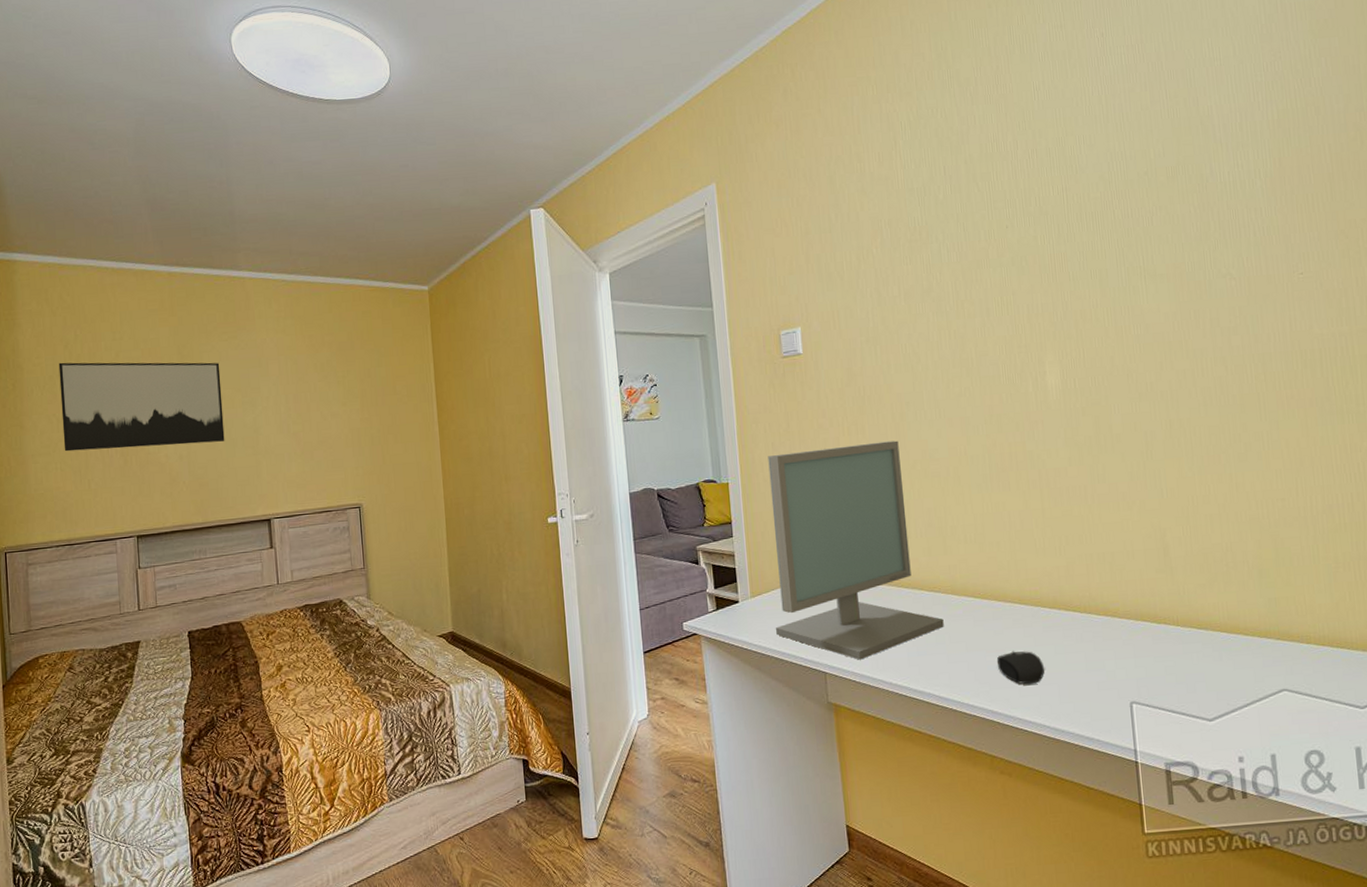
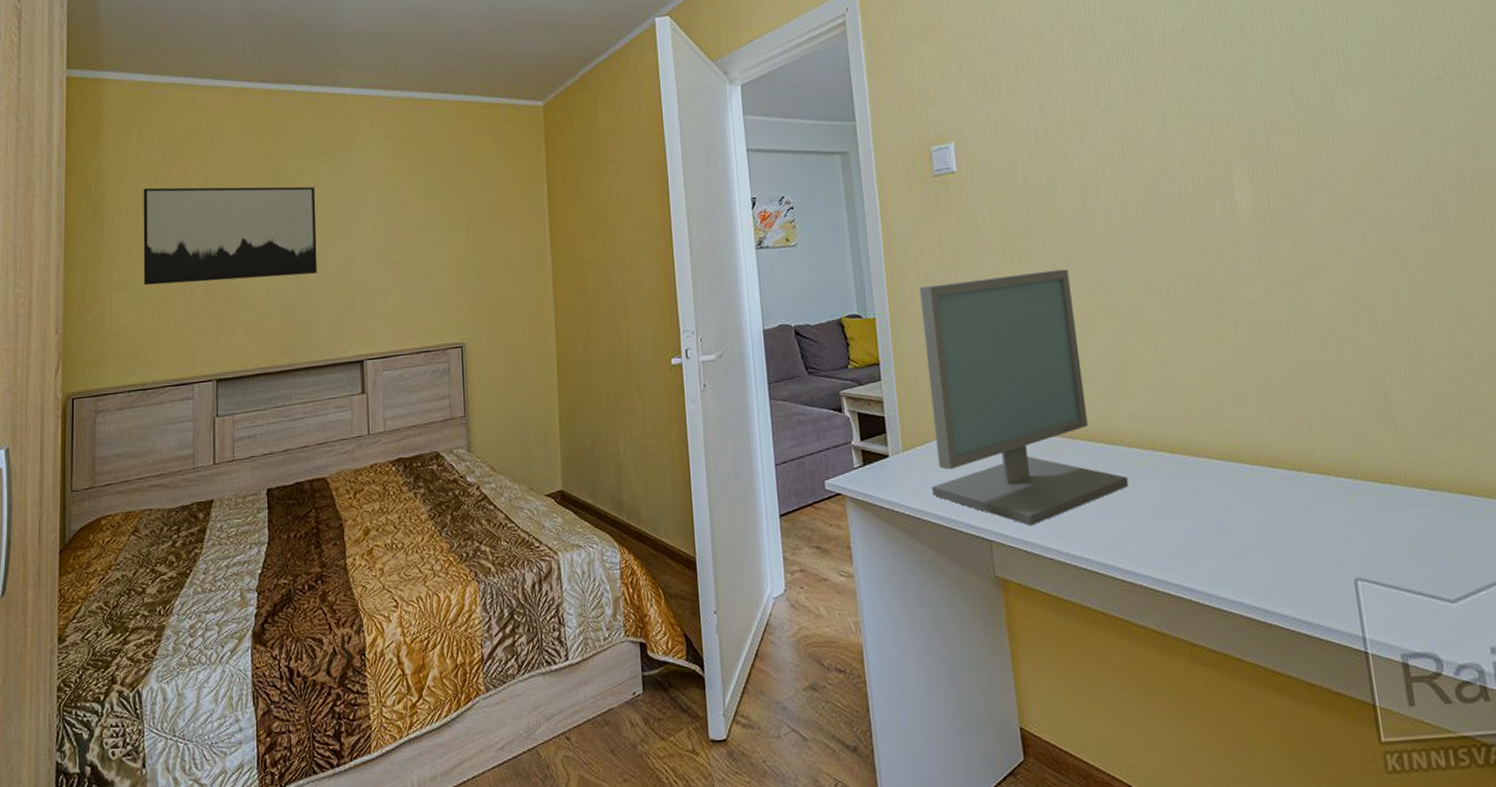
mouse: present [997,651,1044,685] -> none [1193,516,1250,556]

